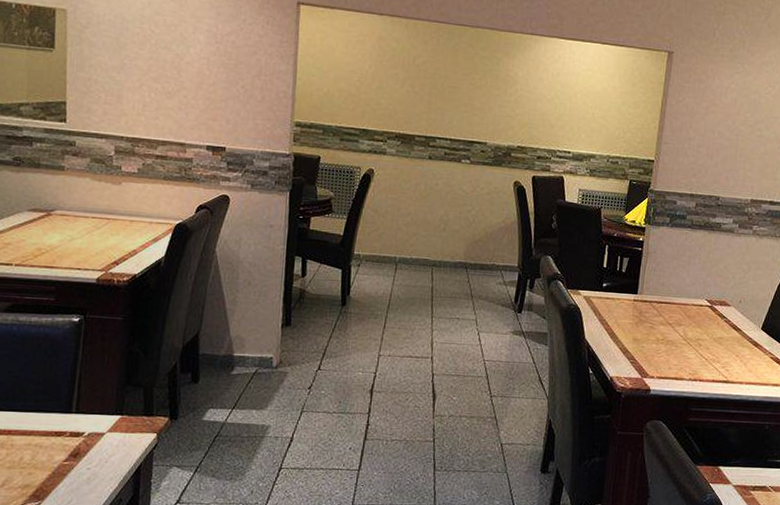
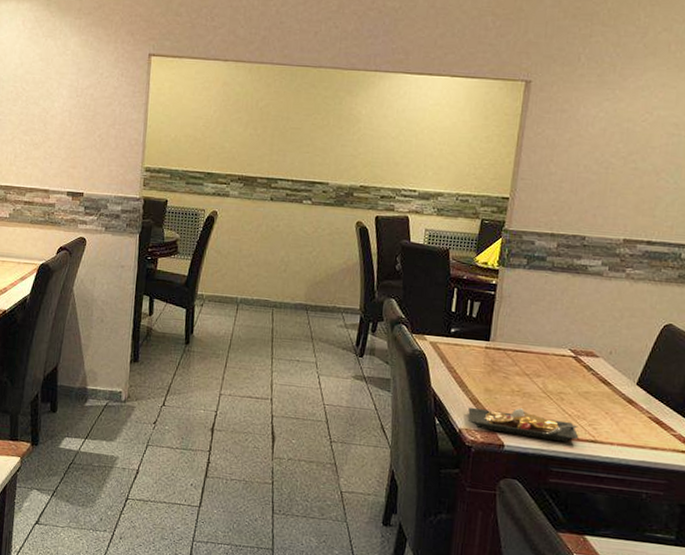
plate: none [618,355,714,384] -> present [468,407,579,443]

